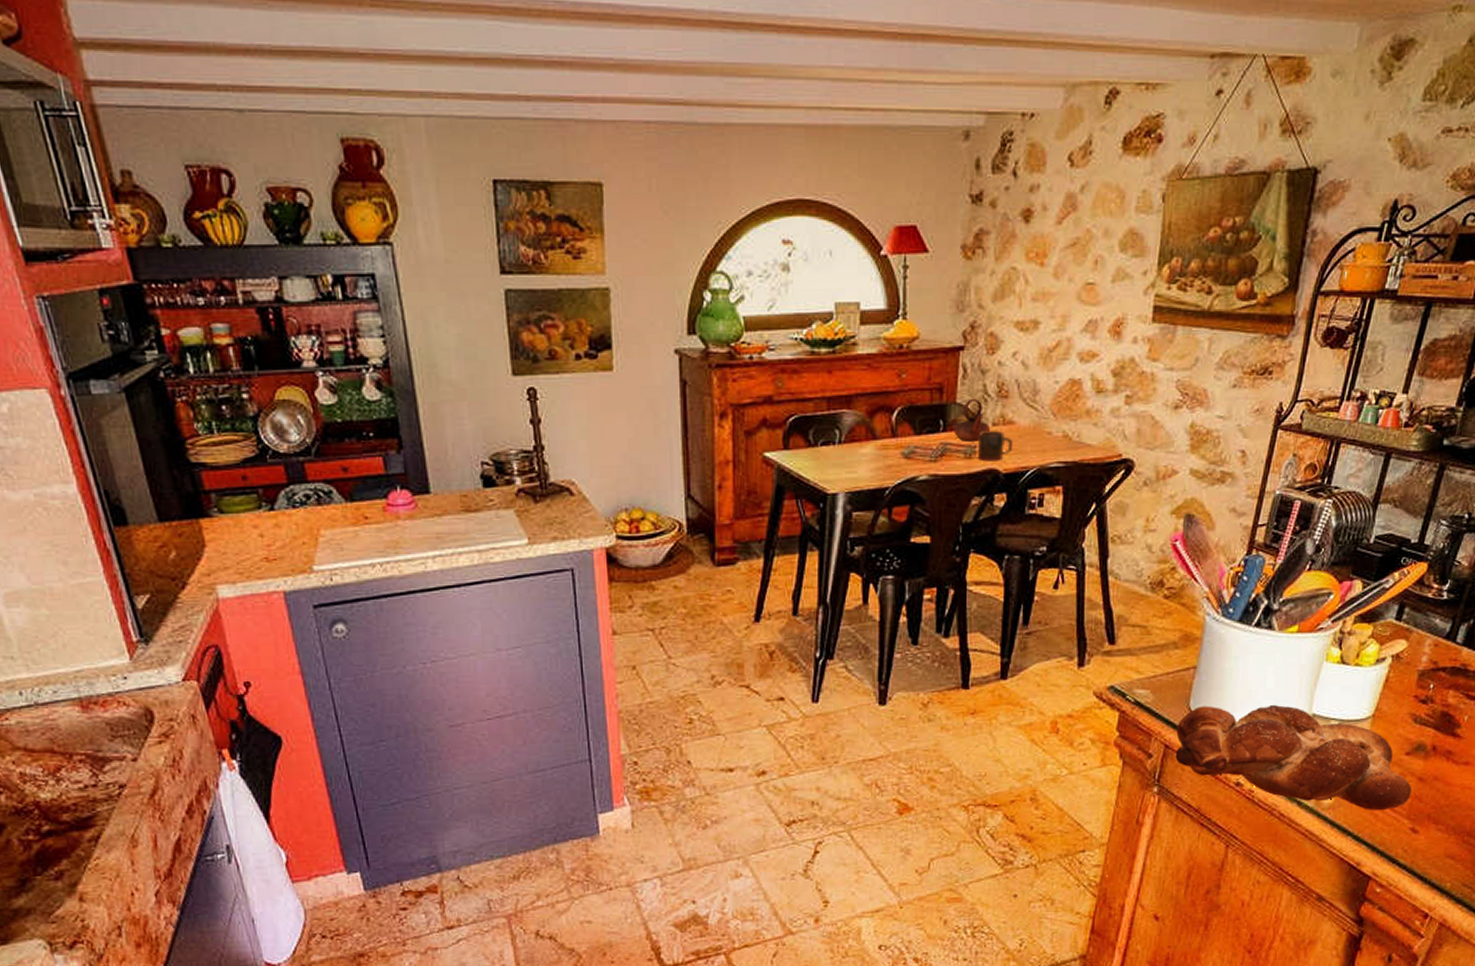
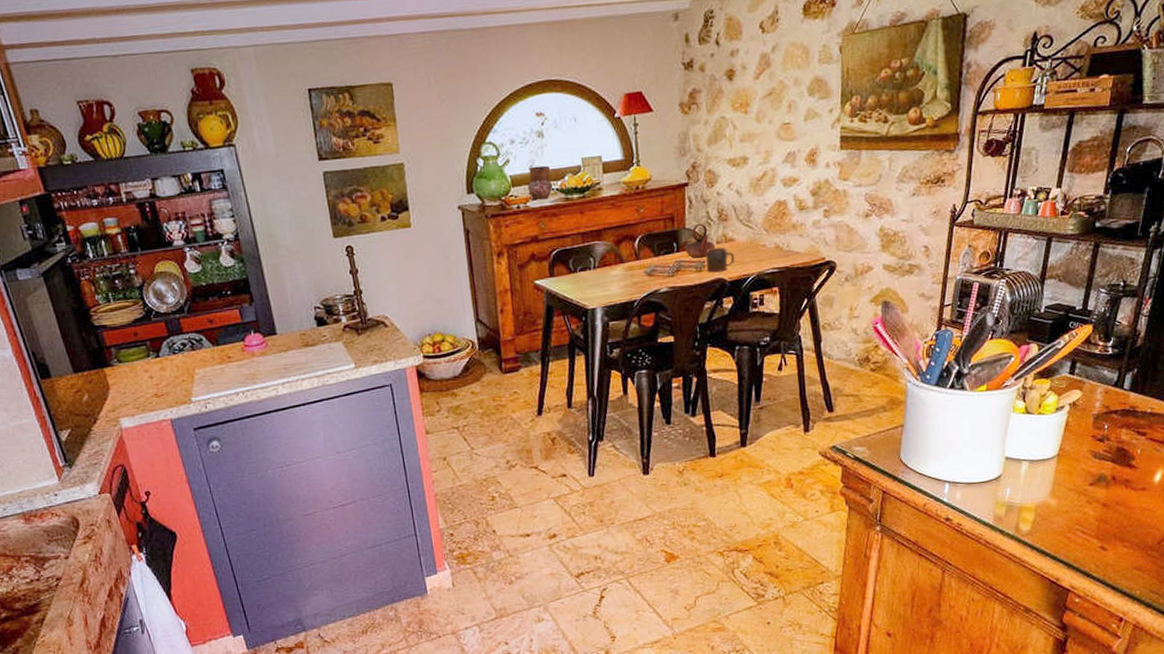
ceramic pitcher: none [764,308,795,350] -> present [527,165,552,200]
bread loaf: present [1175,705,1412,811] -> none [891,452,1098,534]

